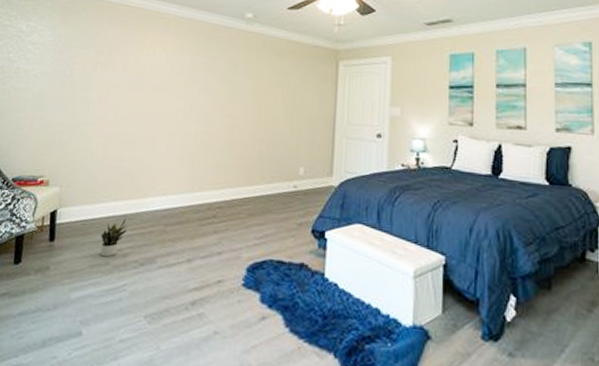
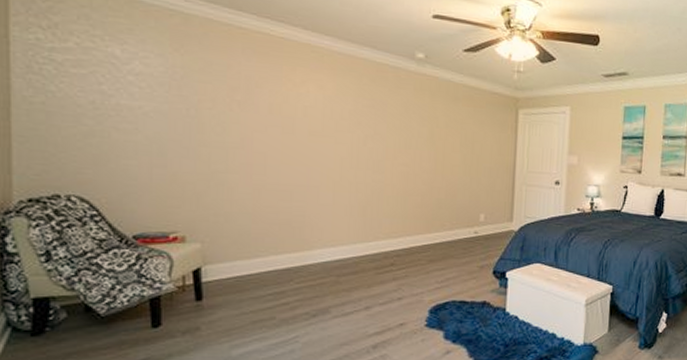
potted plant: present [100,219,128,257] -> none [262,272,294,312]

